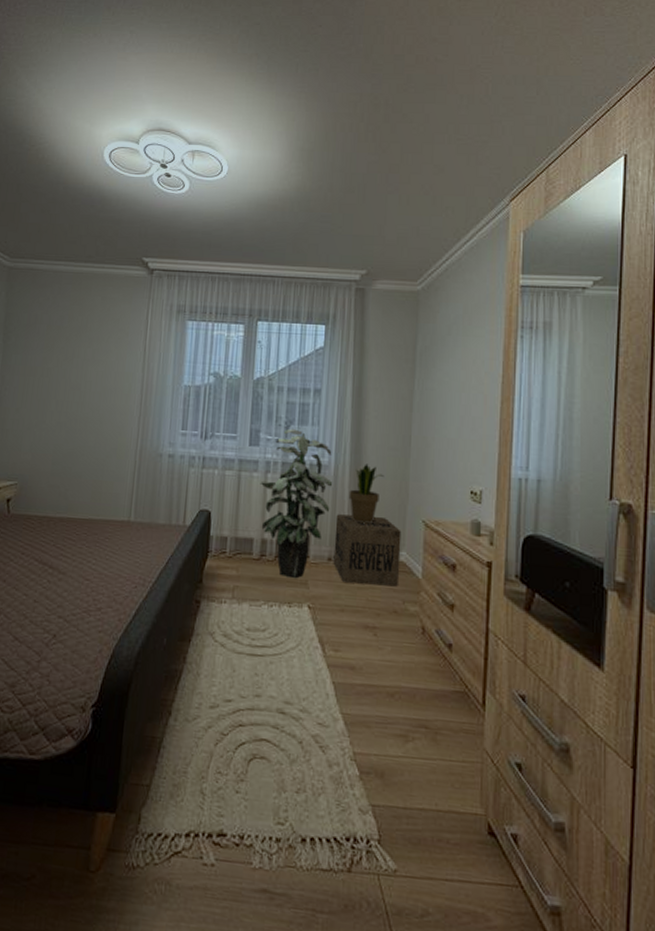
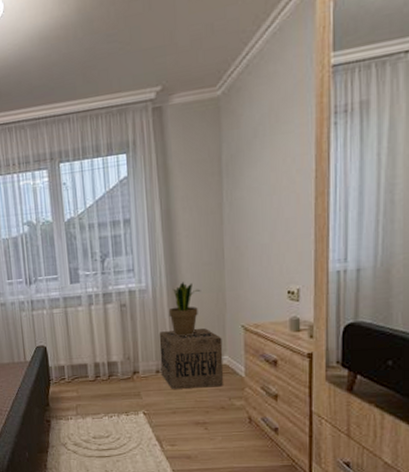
indoor plant: present [260,428,333,579] -> none [85,261,153,392]

